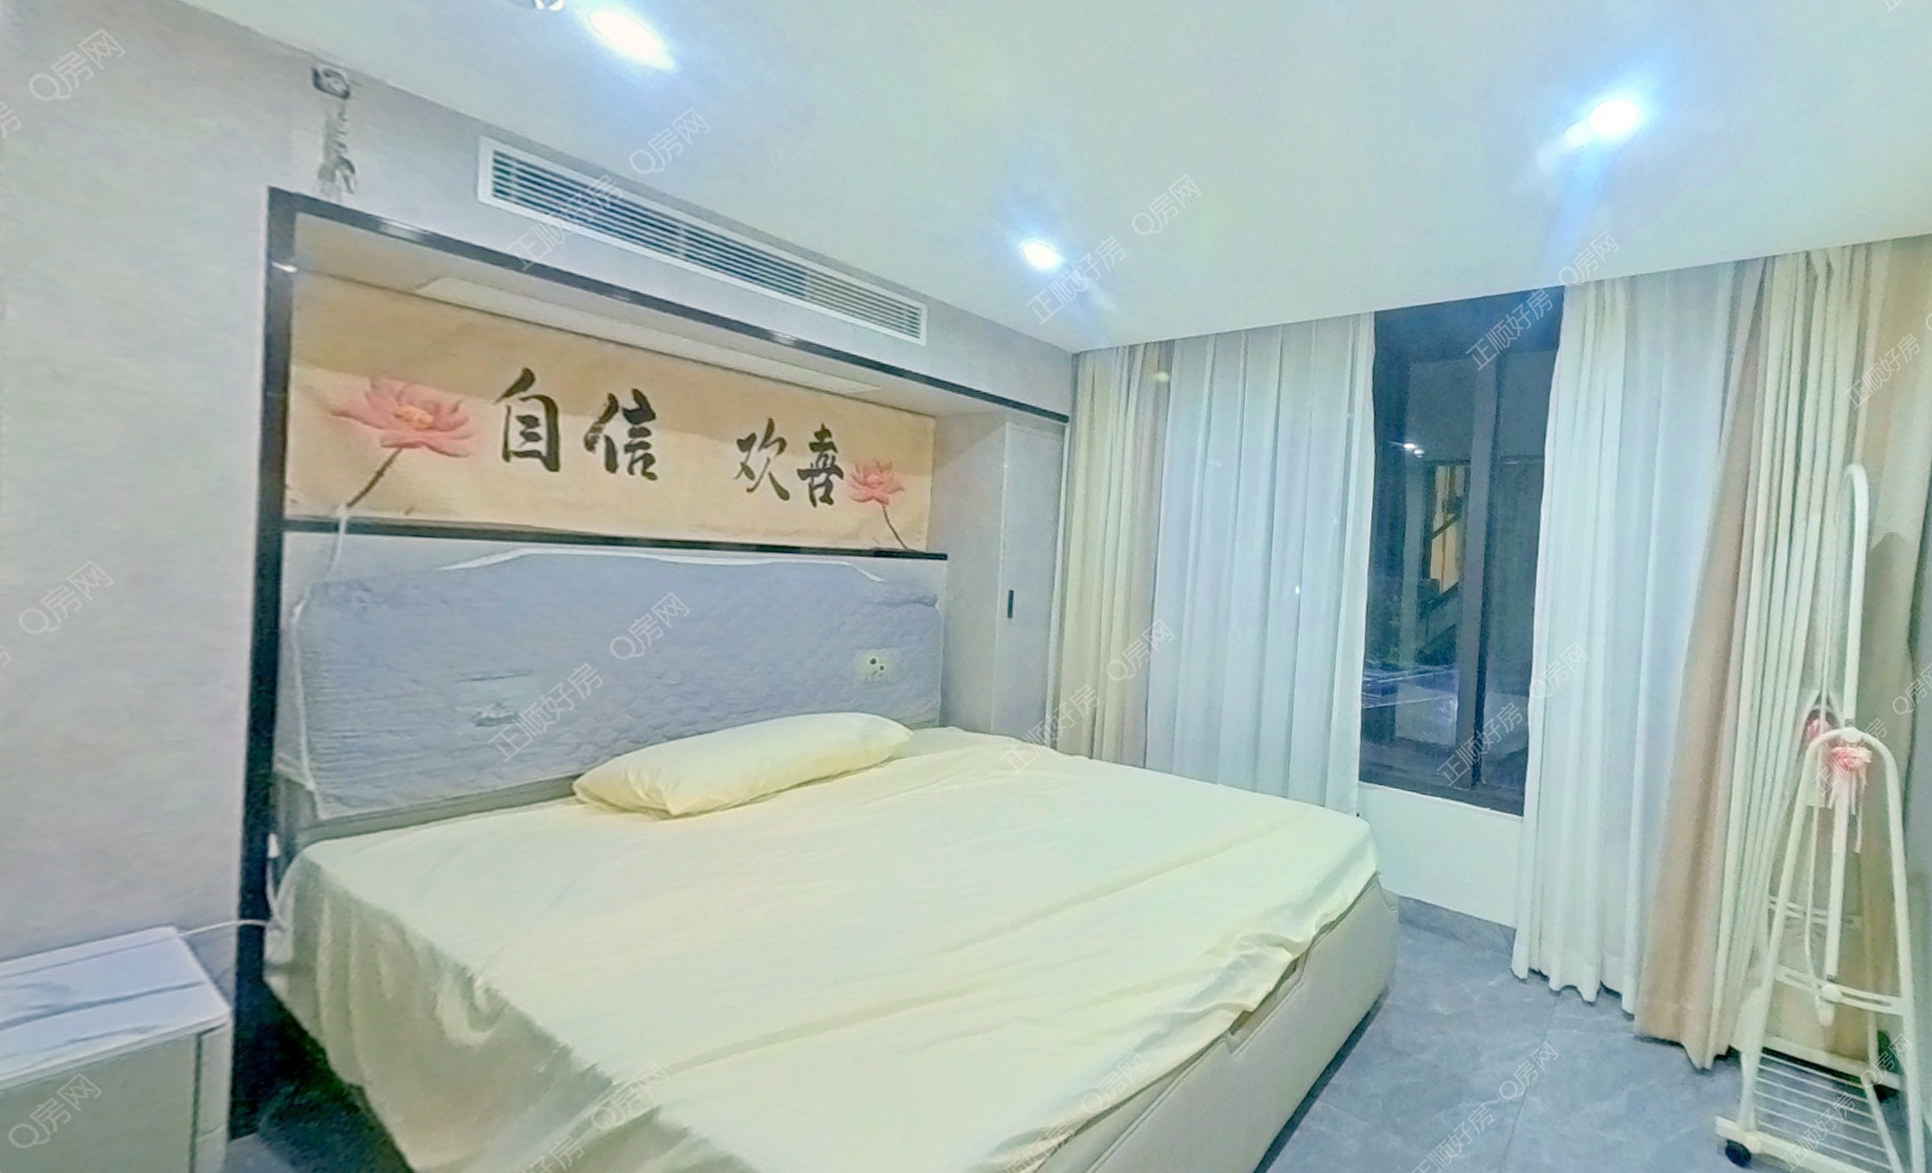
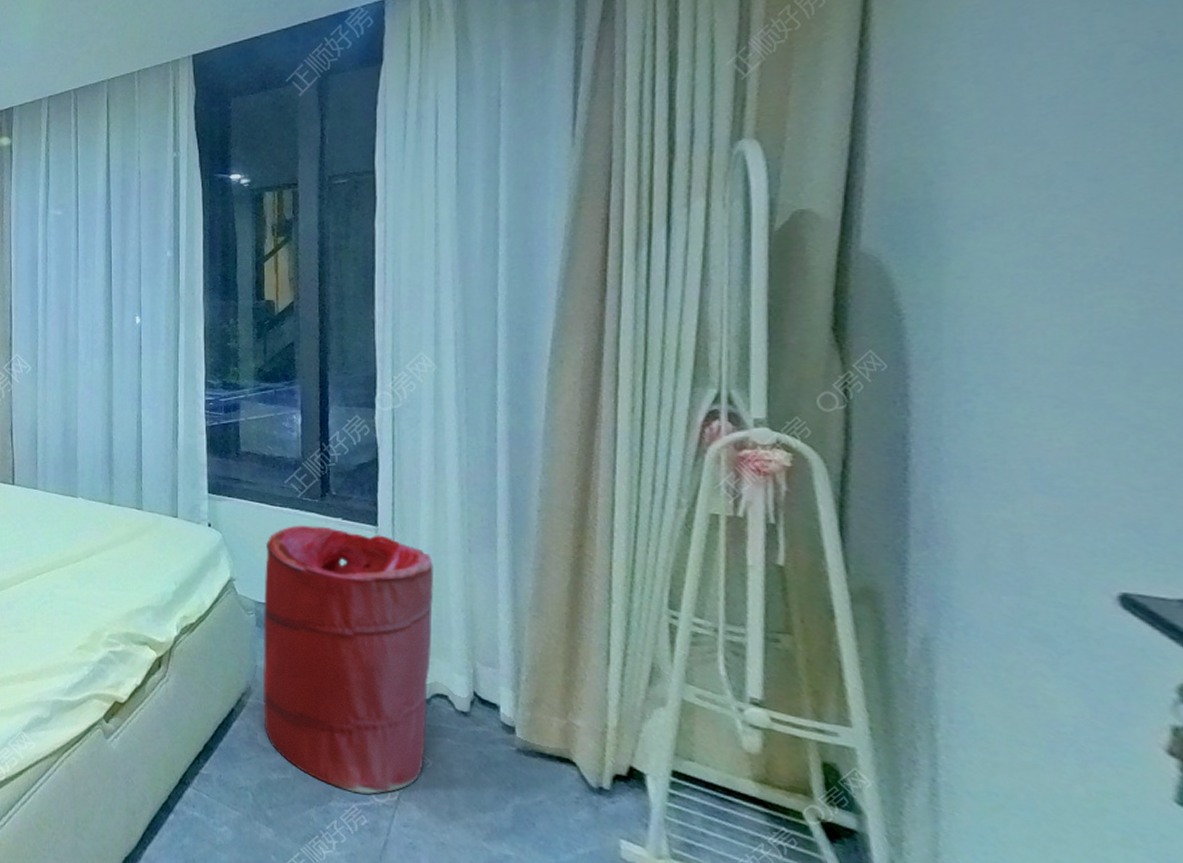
laundry hamper: none [1399,815,1573,1092] -> present [262,525,434,794]

